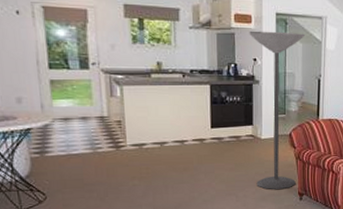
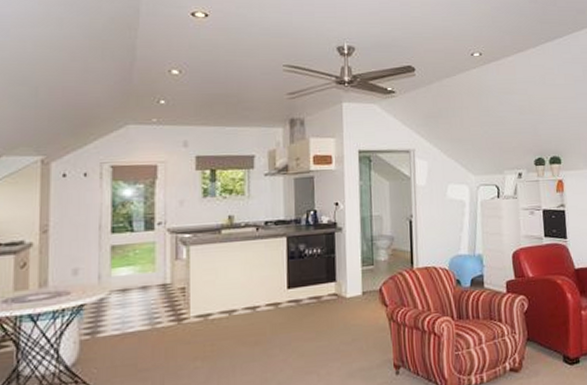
floor lamp: present [249,31,305,190] -> none [330,170,391,363]

